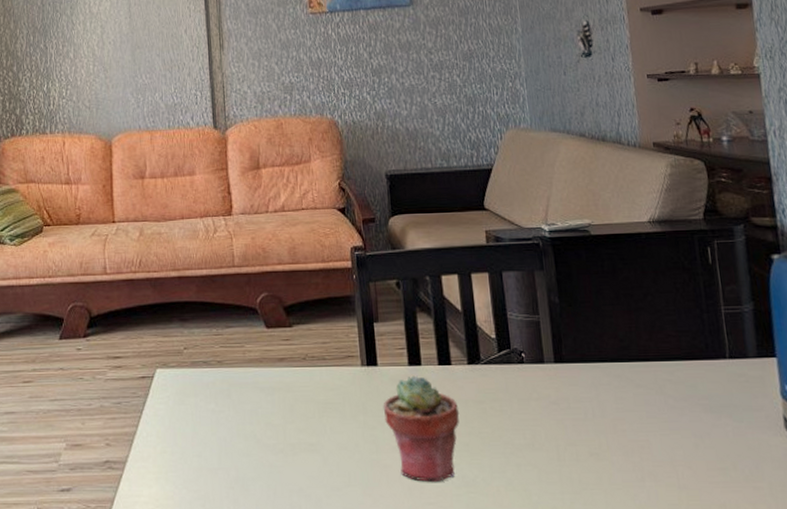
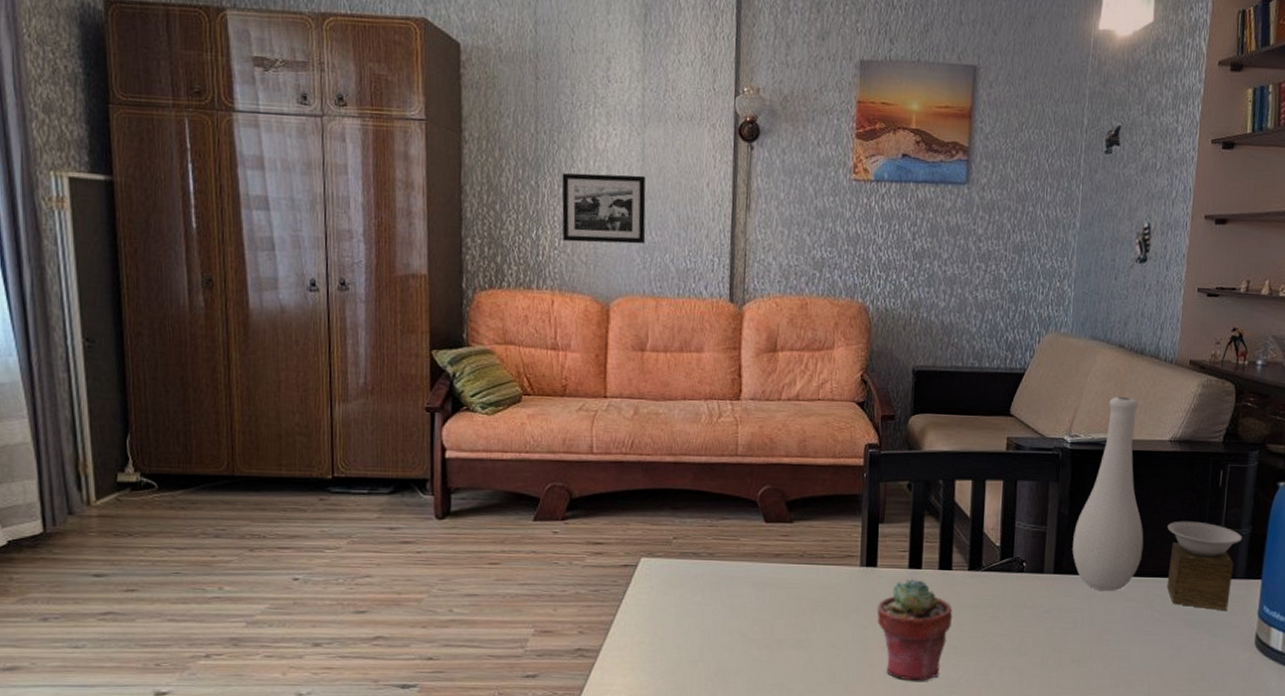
picture frame: none [65,30,138,91] -> present [561,173,646,244]
vase: none [568,183,746,394] -> present [1072,397,1242,611]

